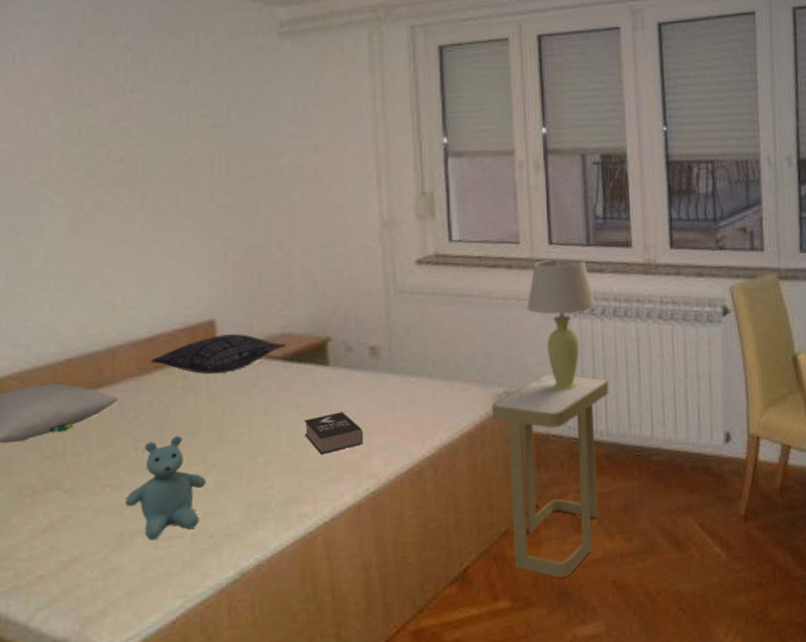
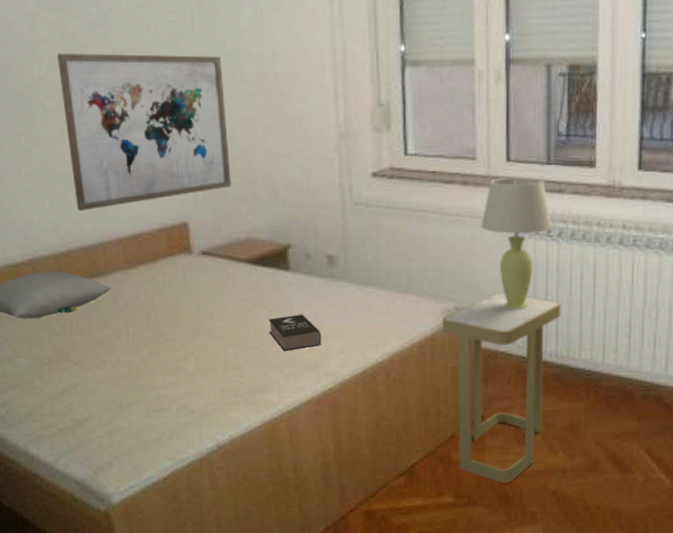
wall art: none [71,146,266,315] -> present [56,53,231,212]
stuffed bear: present [126,435,207,540] -> none [122,324,187,410]
pillow: present [150,334,286,375] -> none [135,236,251,272]

